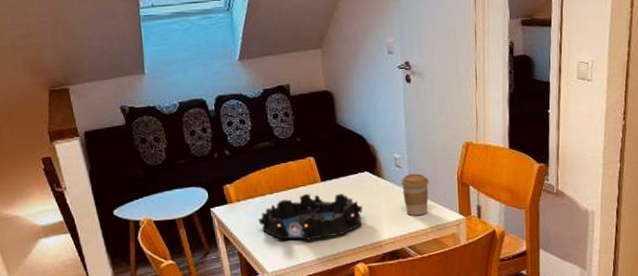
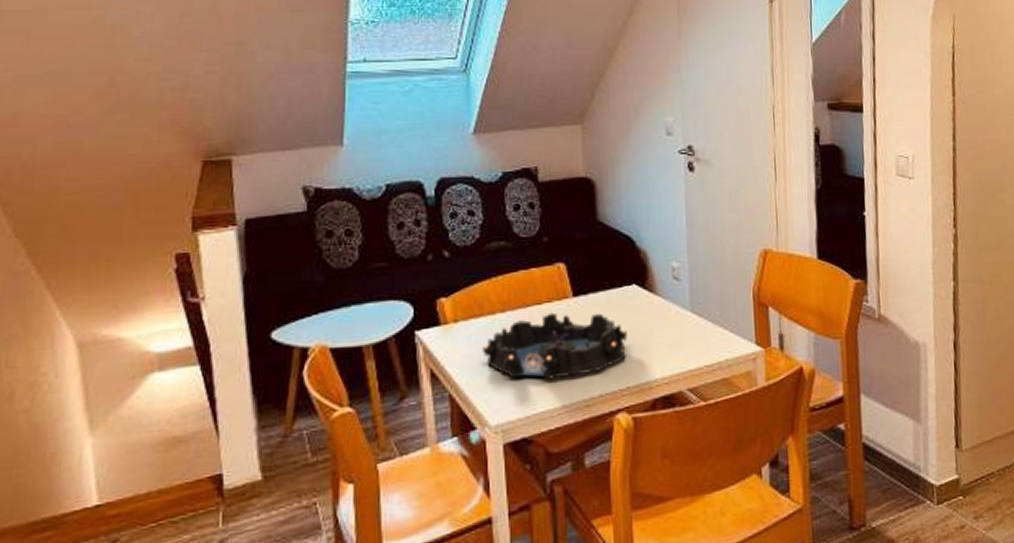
coffee cup: present [401,173,430,216] -> none [680,288,717,347]

